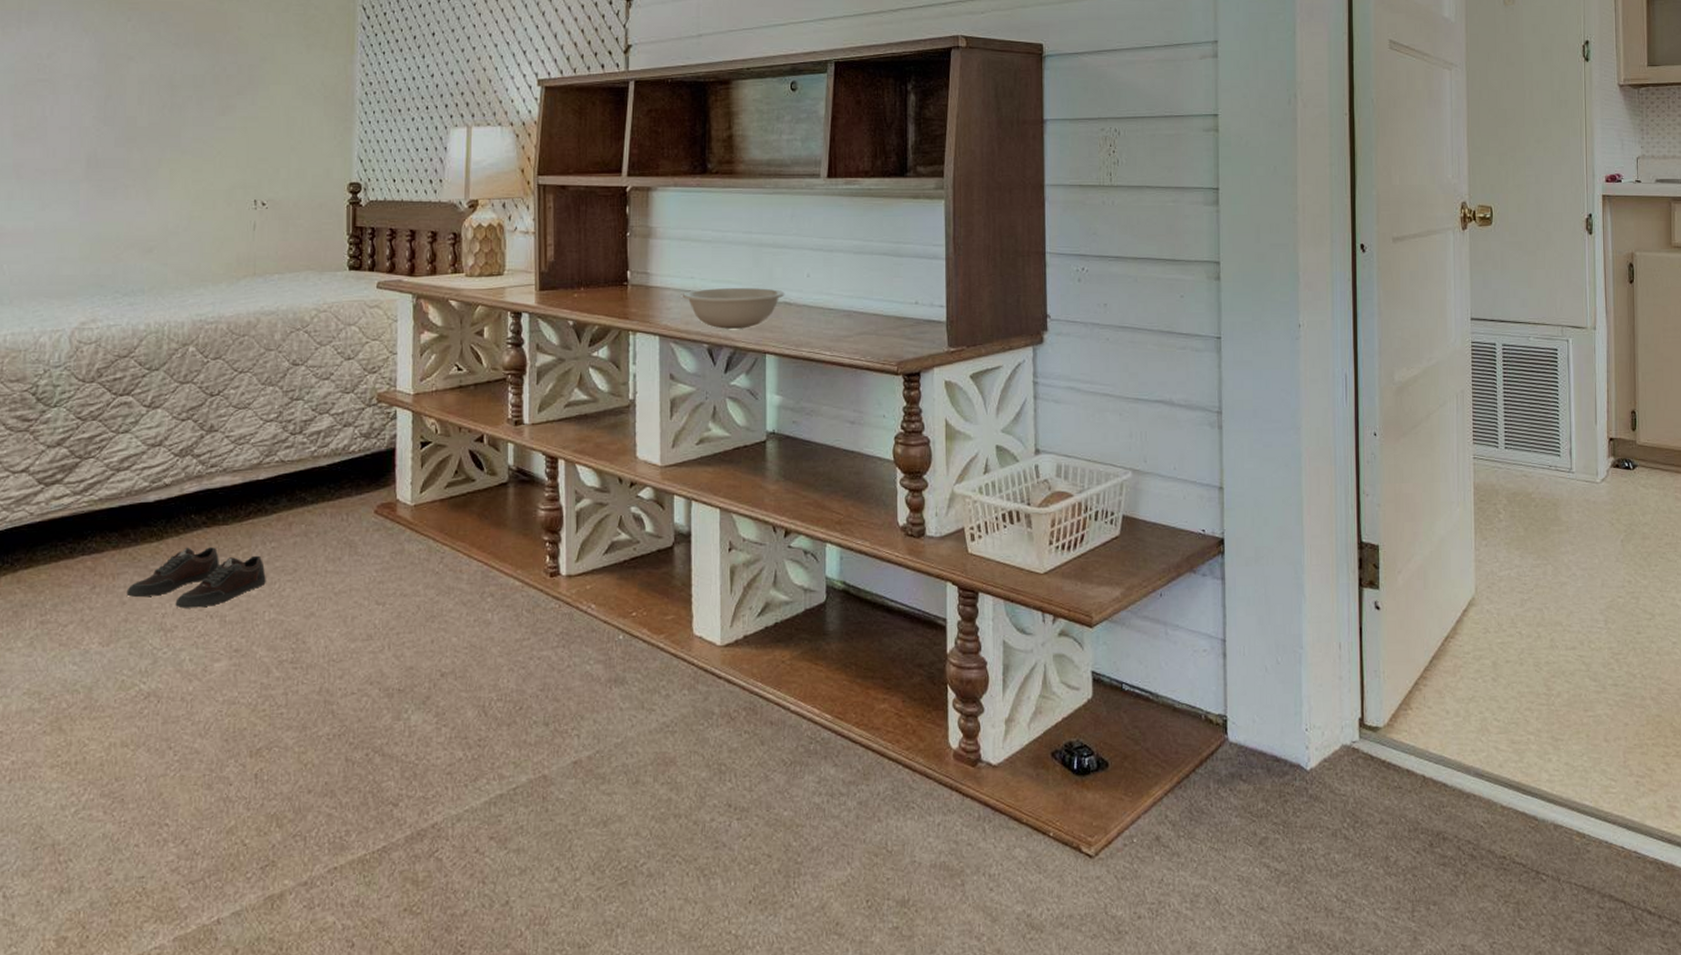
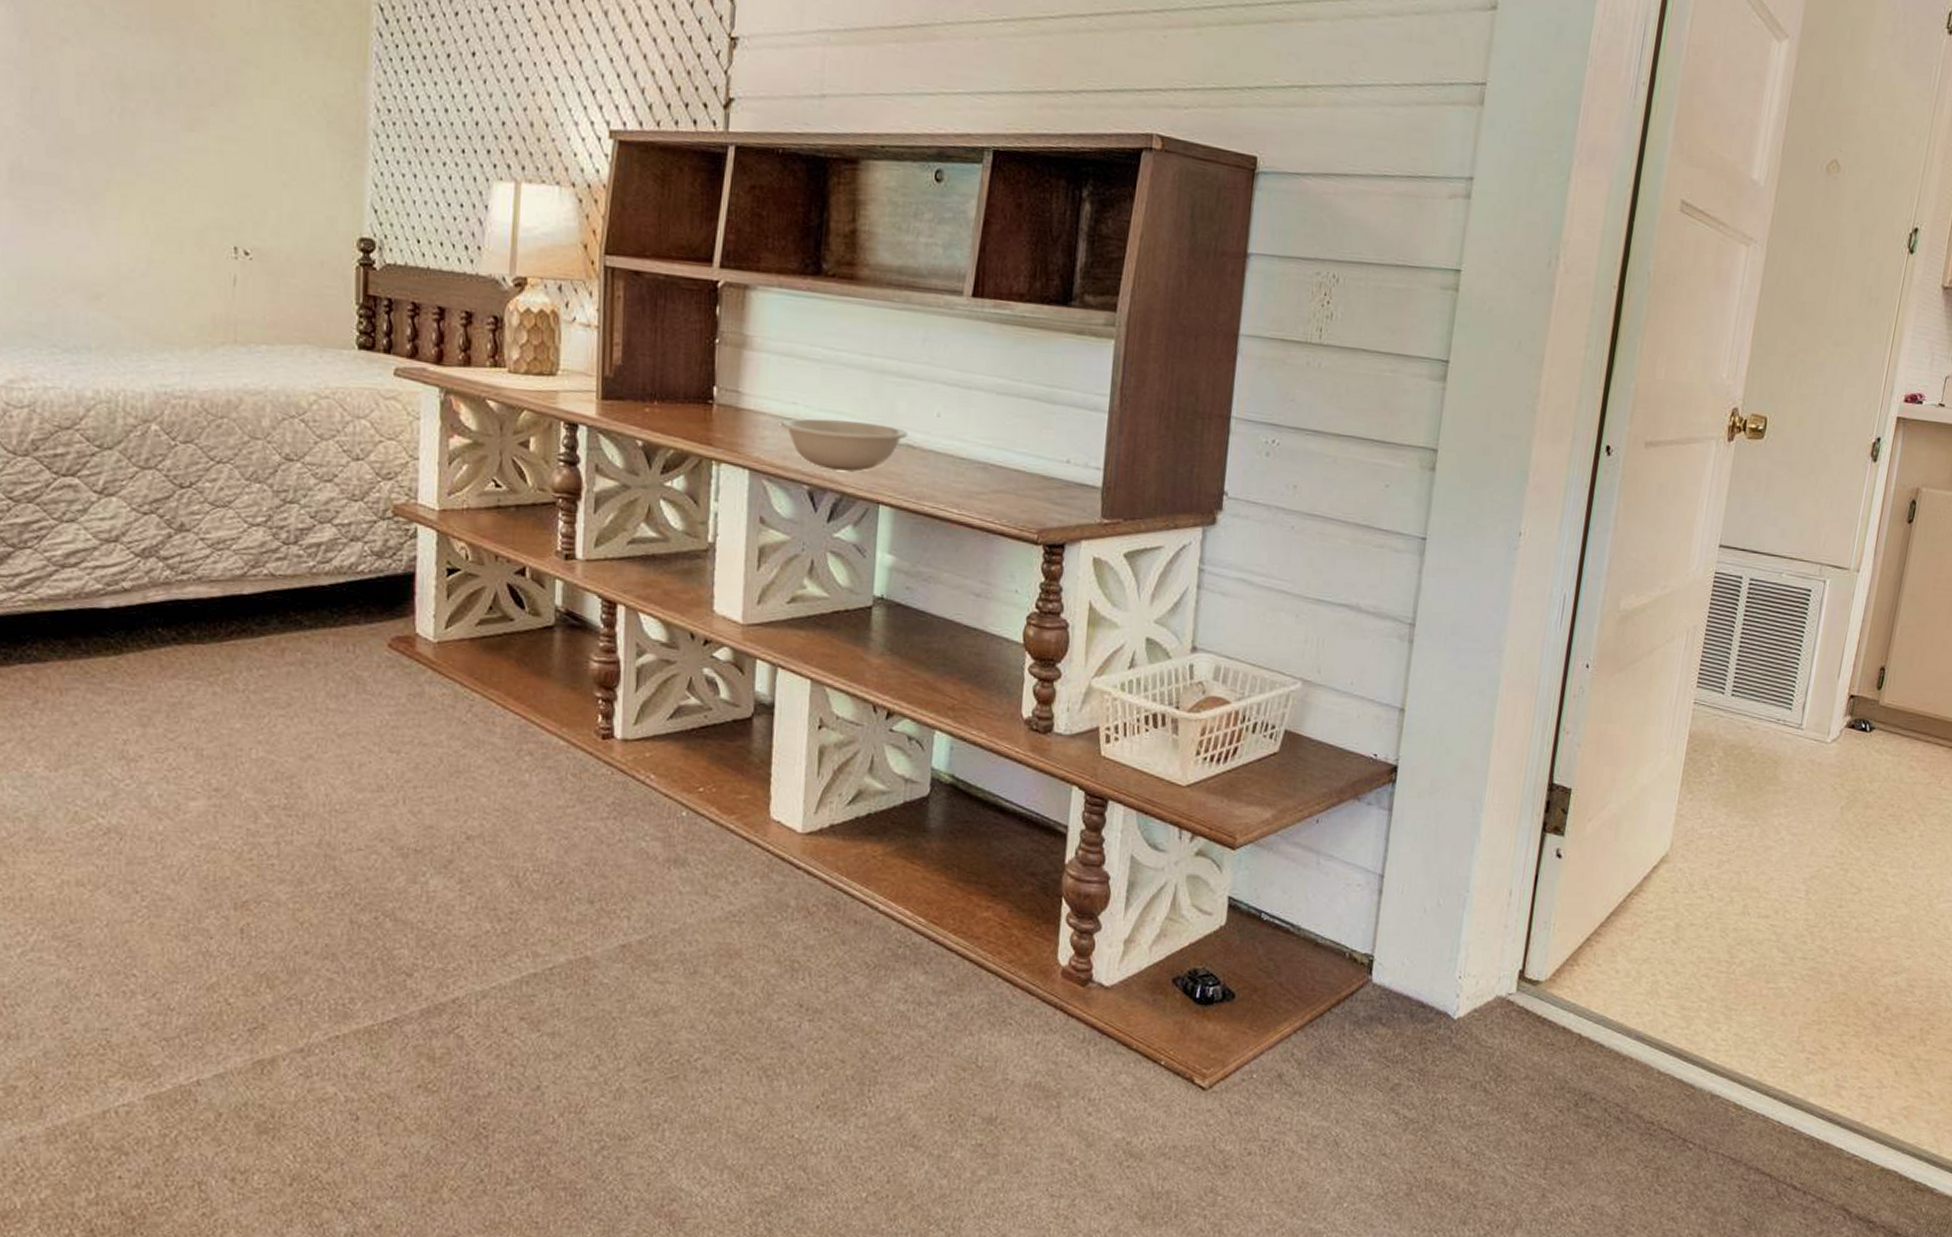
shoe: present [126,547,266,609] -> none [78,665,253,737]

